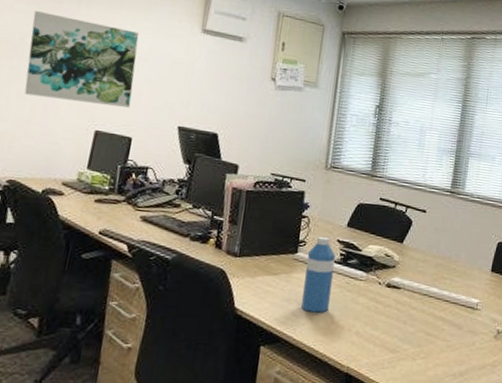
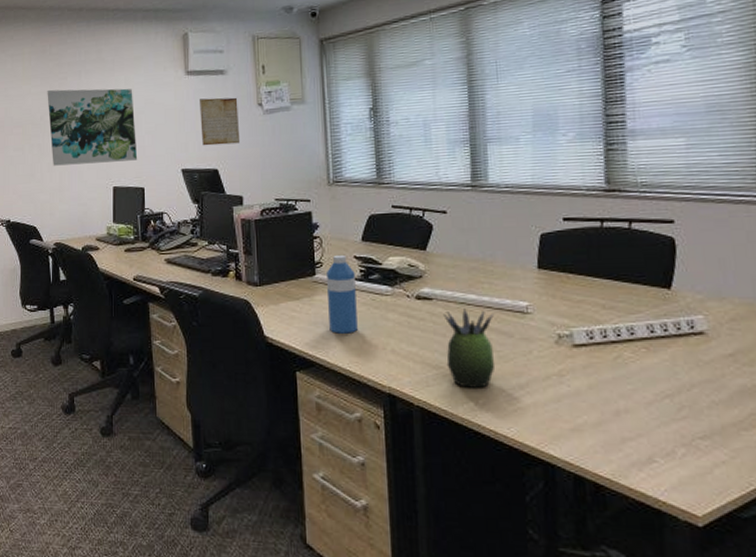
periodic table: none [206,60,252,113] -> present [200,97,241,146]
succulent plant: none [402,298,449,373] -> present [443,307,496,388]

